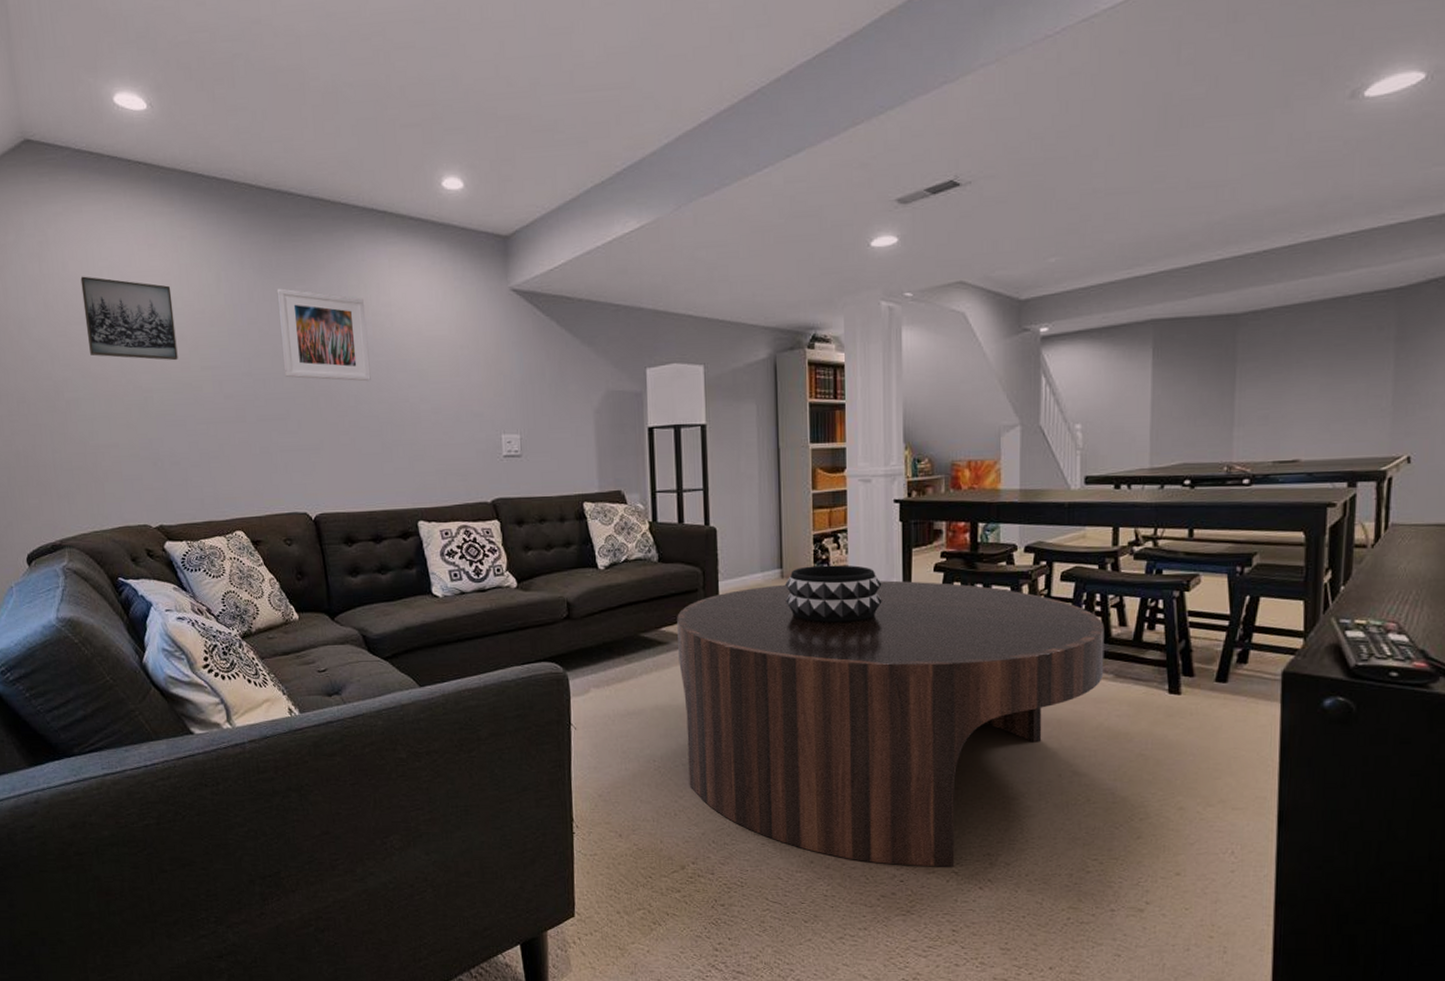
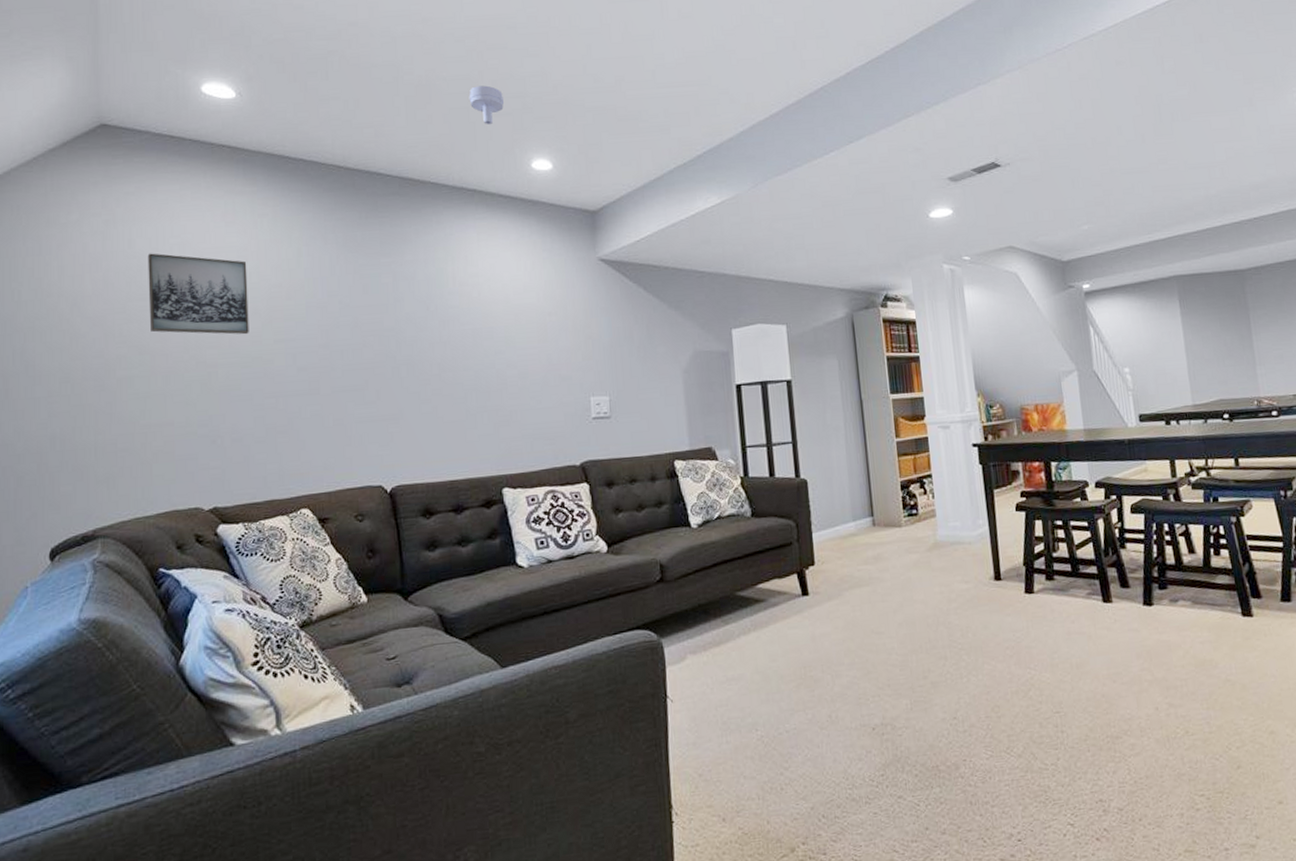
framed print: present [276,288,371,382] -> none [360,261,456,350]
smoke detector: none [376,92,414,138] -> present [468,85,505,125]
coffee table: present [677,580,1105,867] -> none [773,521,1183,823]
decorative bowl: present [785,565,882,623] -> none [877,509,971,569]

